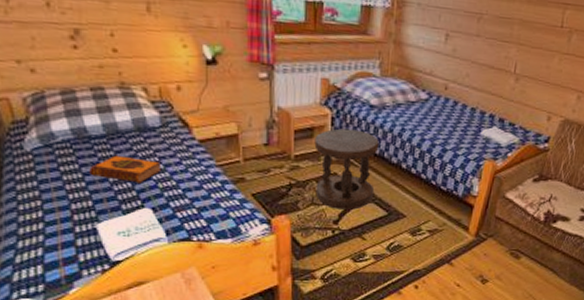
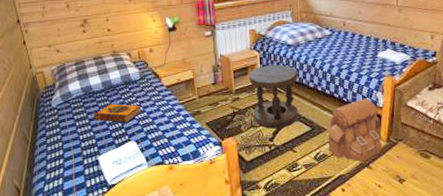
backpack: none [405,183,471,257] -> present [328,98,382,162]

